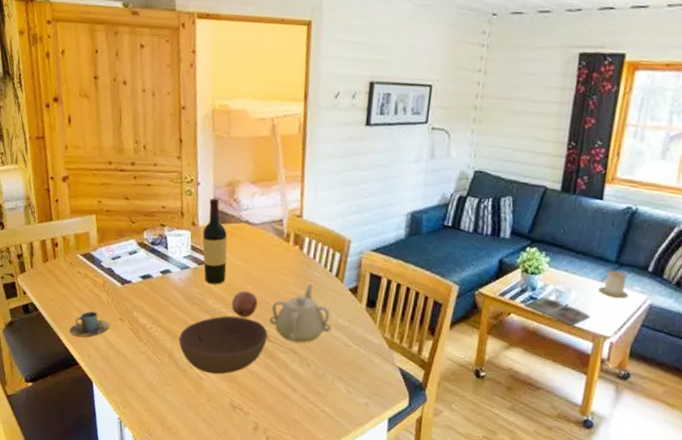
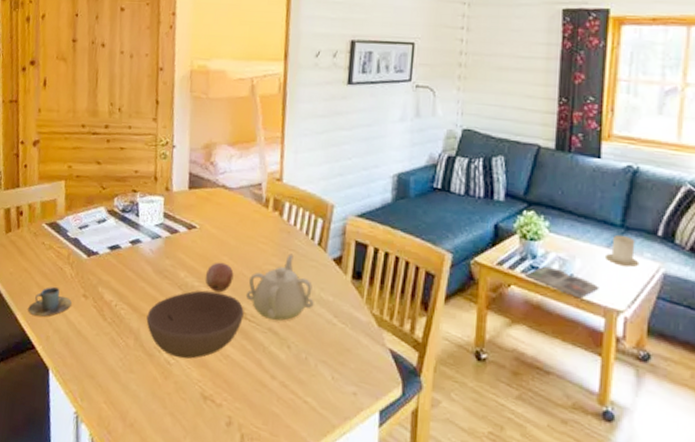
wine bottle: present [202,198,228,285] -> none [176,161,203,255]

